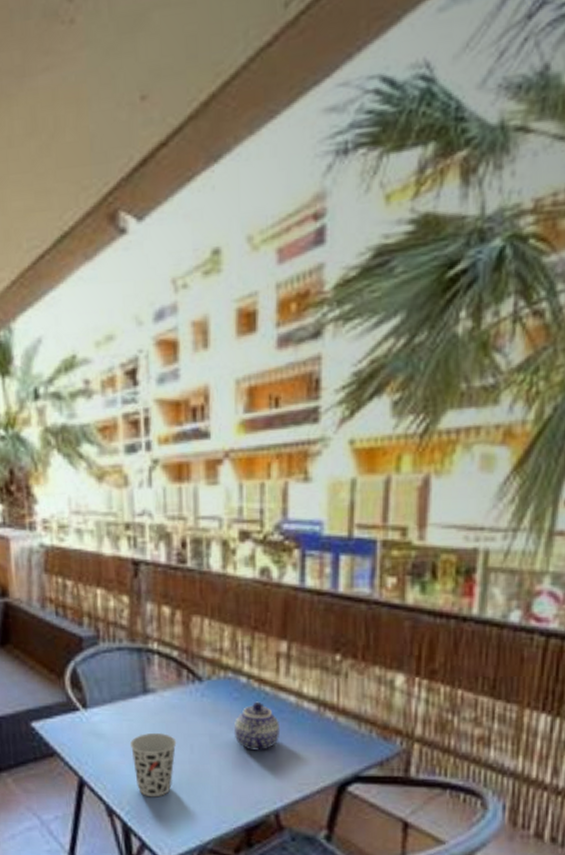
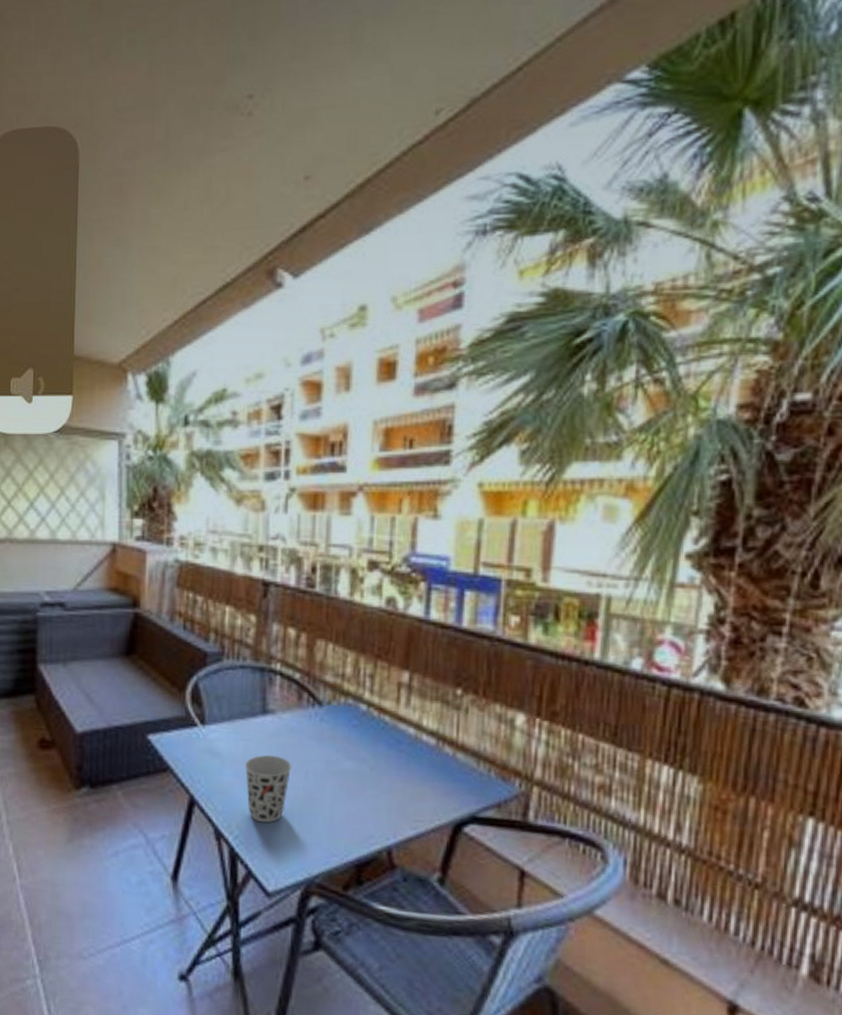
teapot: present [233,701,281,751] -> none [350,730,398,782]

